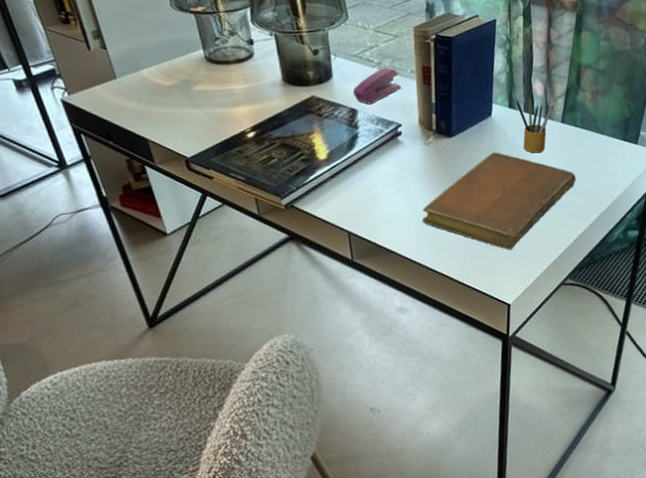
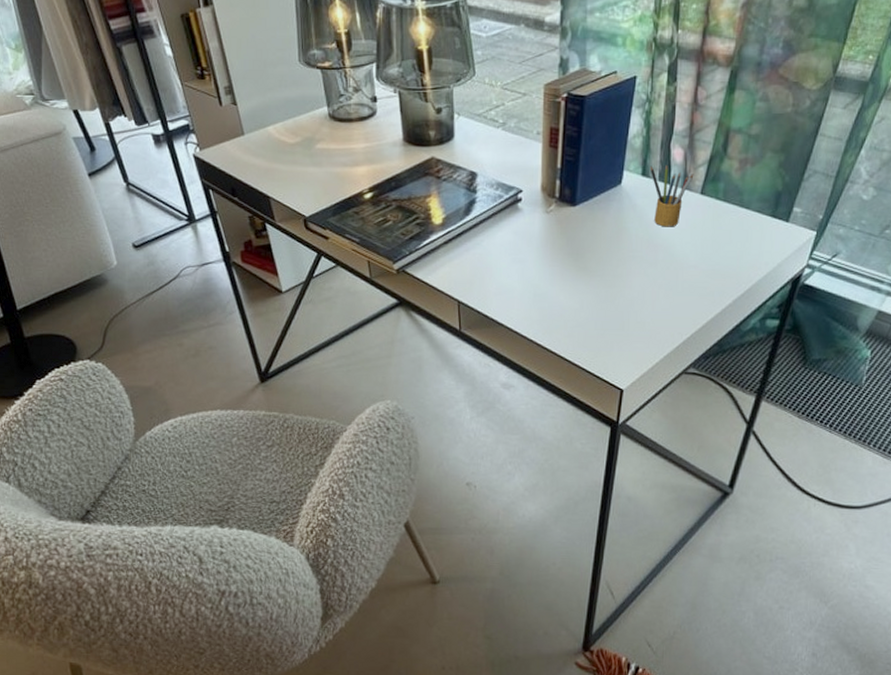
stapler: present [352,67,401,105] -> none [474,128,525,168]
notebook: present [422,152,576,250] -> none [536,224,711,331]

